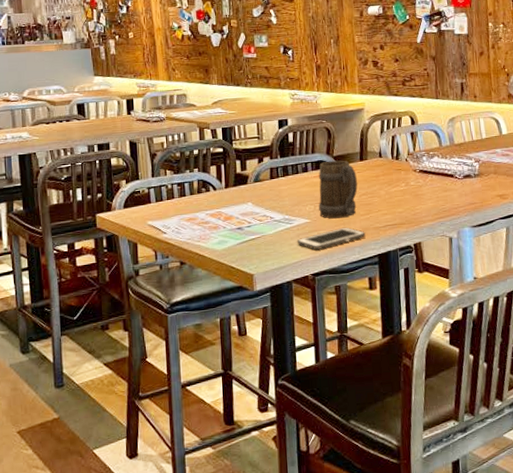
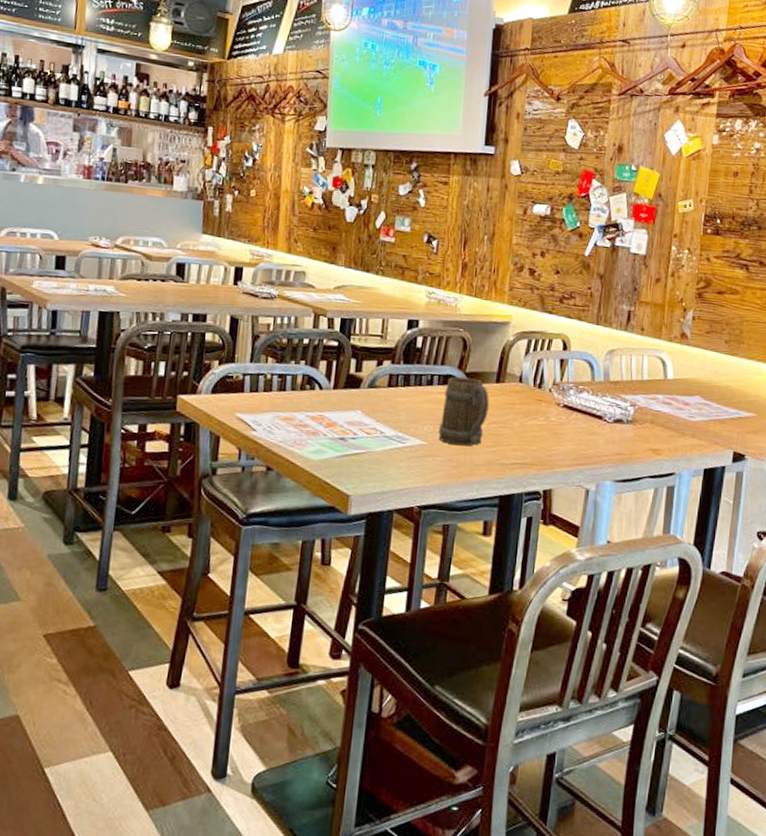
cell phone: present [296,227,366,250] -> none [406,457,489,479]

